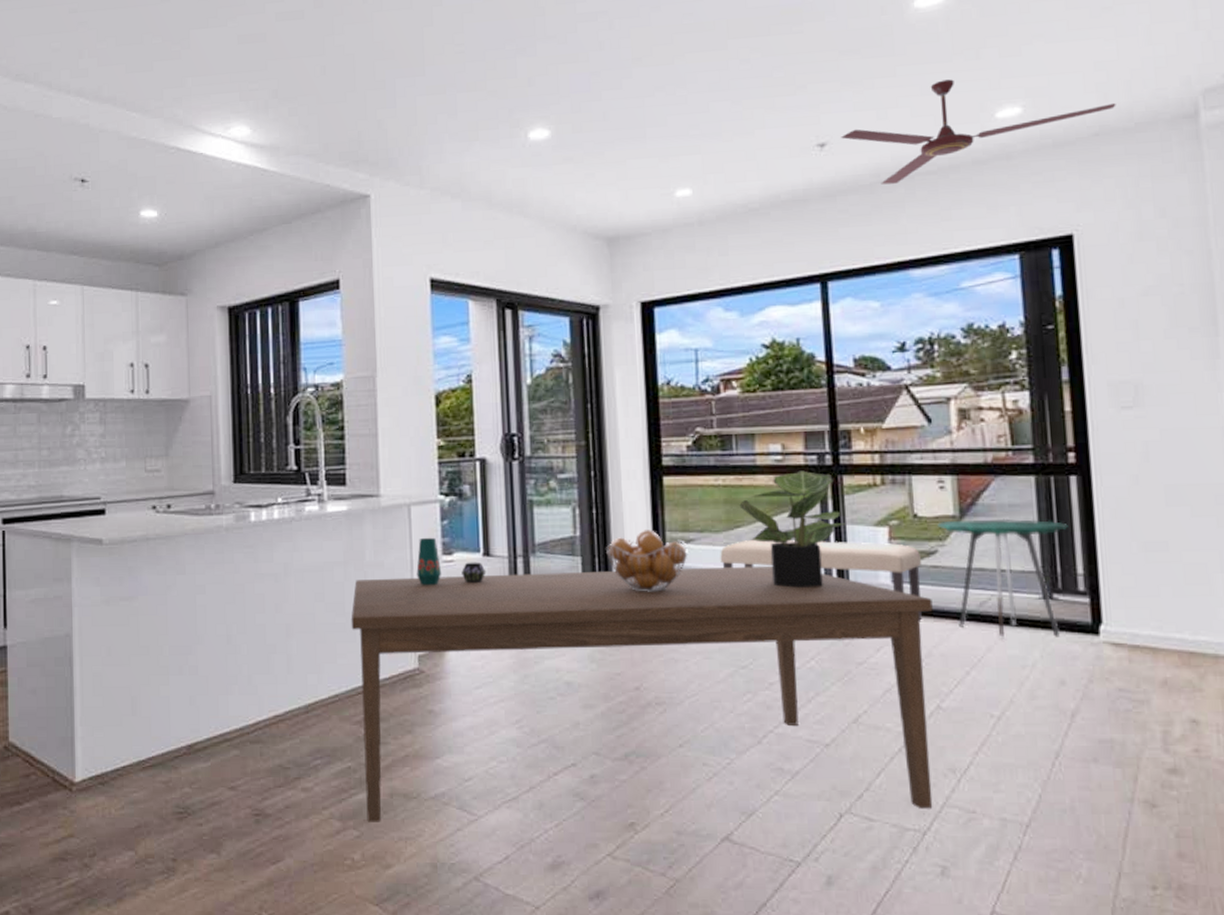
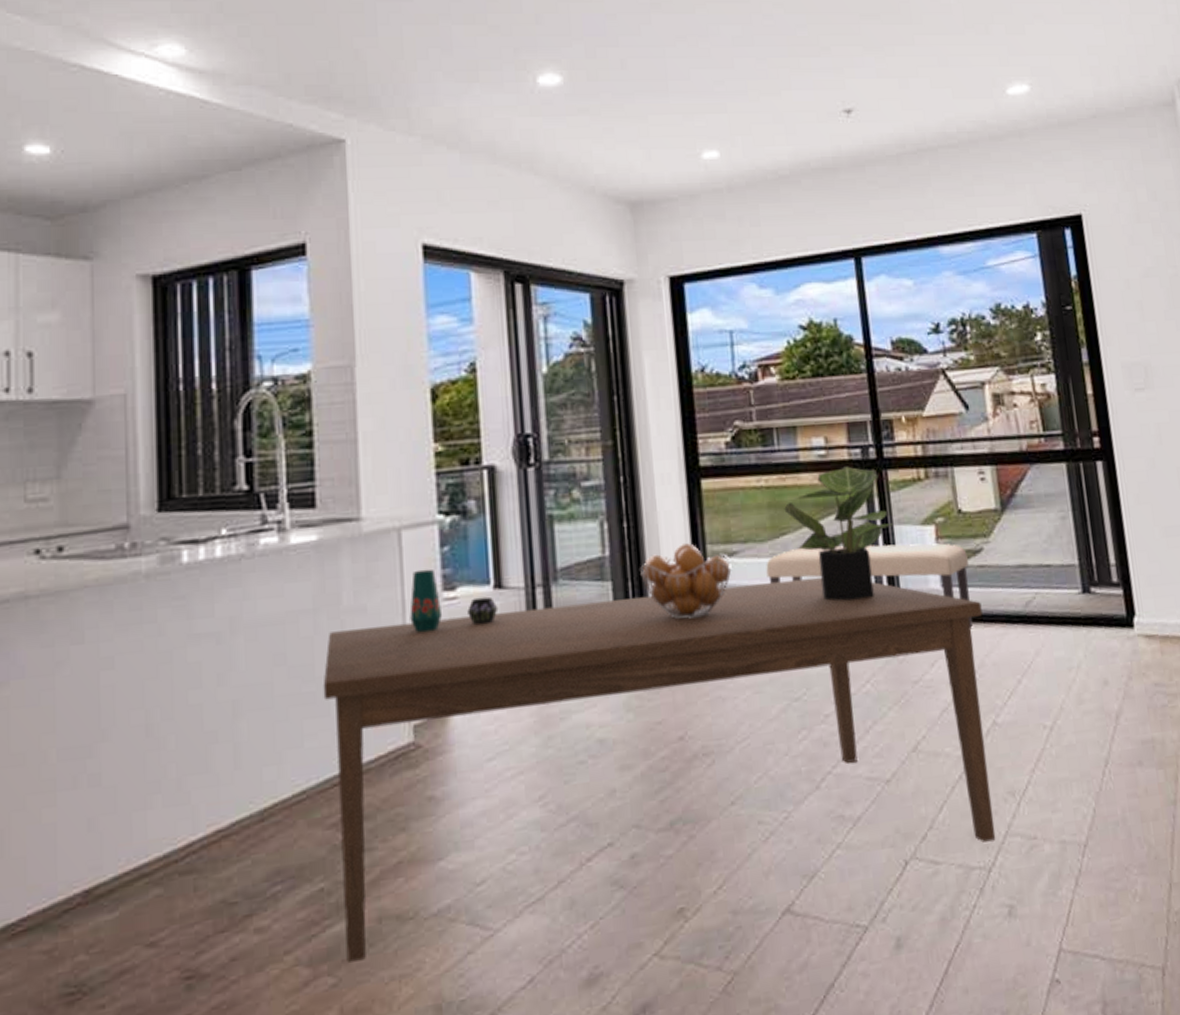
ceiling fan: present [841,79,1116,185] -> none [866,52,1109,156]
side table: present [937,518,1068,639] -> none [981,509,1101,641]

